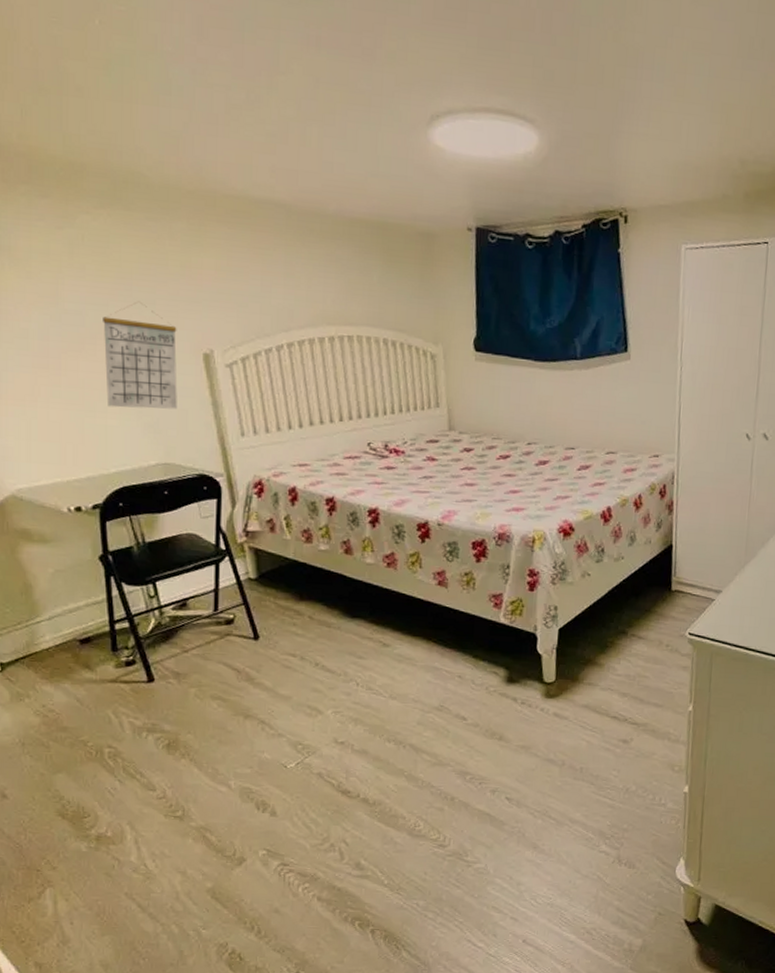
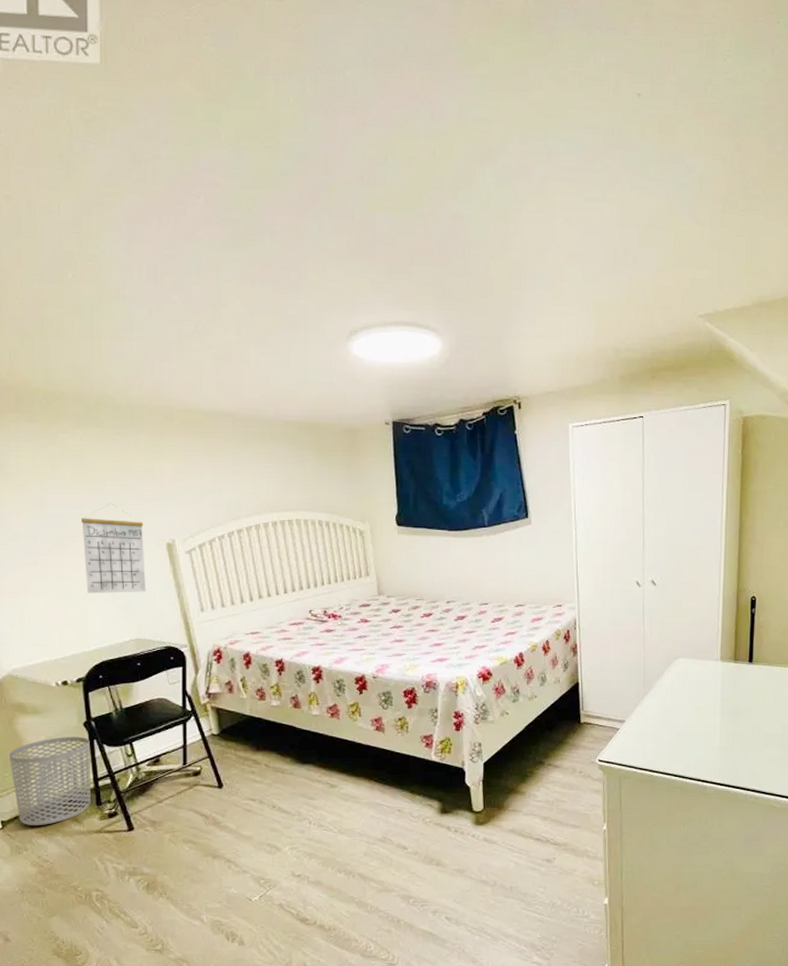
waste bin: none [10,570,106,670] -> present [8,736,91,825]

